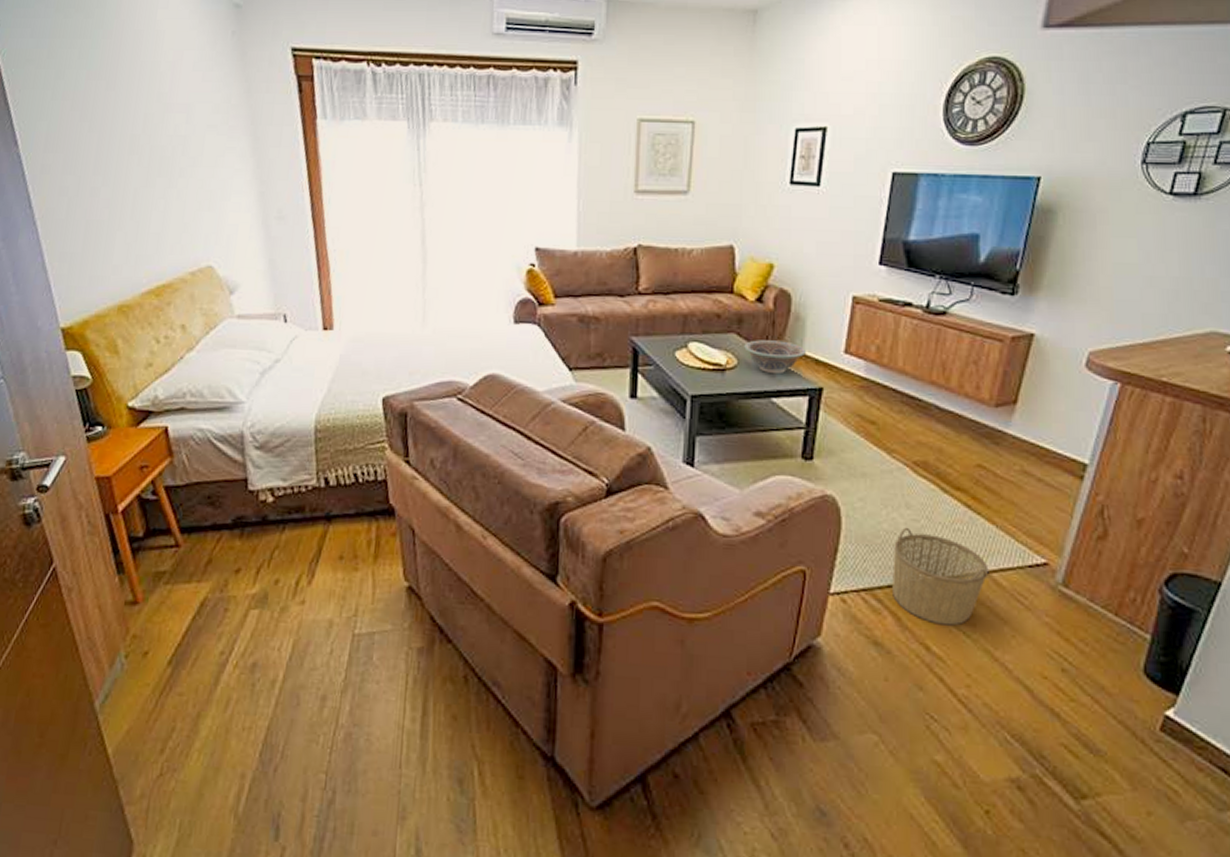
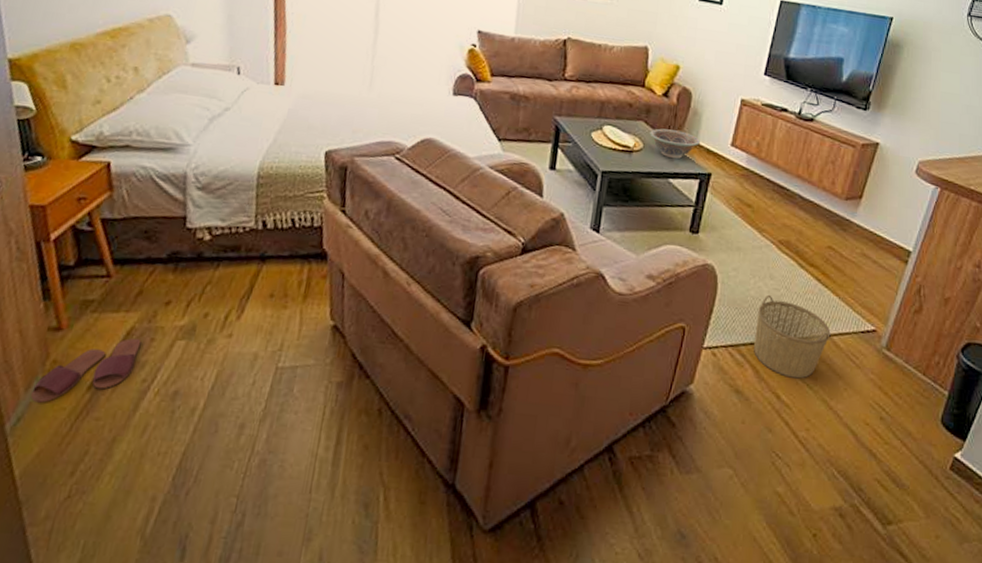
slippers: none [115,608,216,681] -> present [30,337,142,404]

